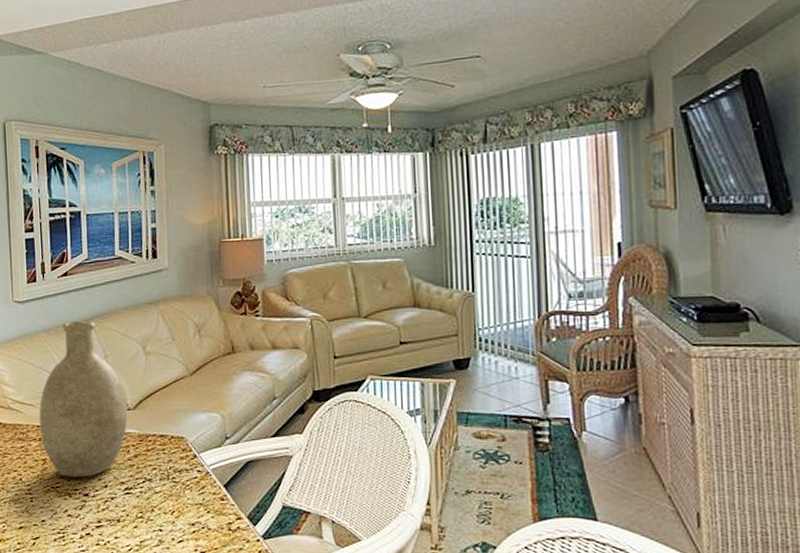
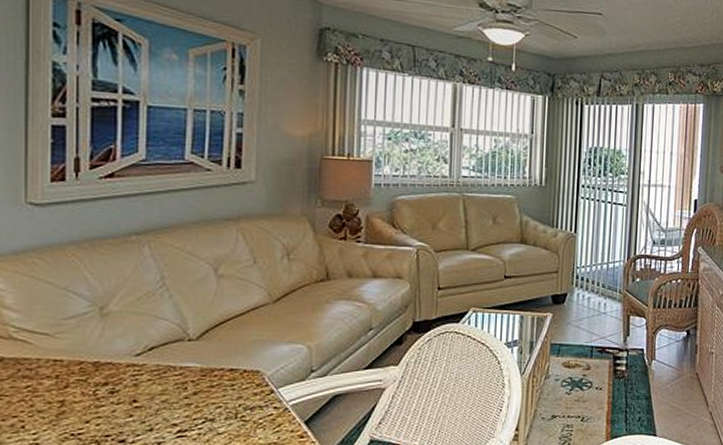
decorative vase: present [39,320,128,478] -> none [57,233,188,422]

